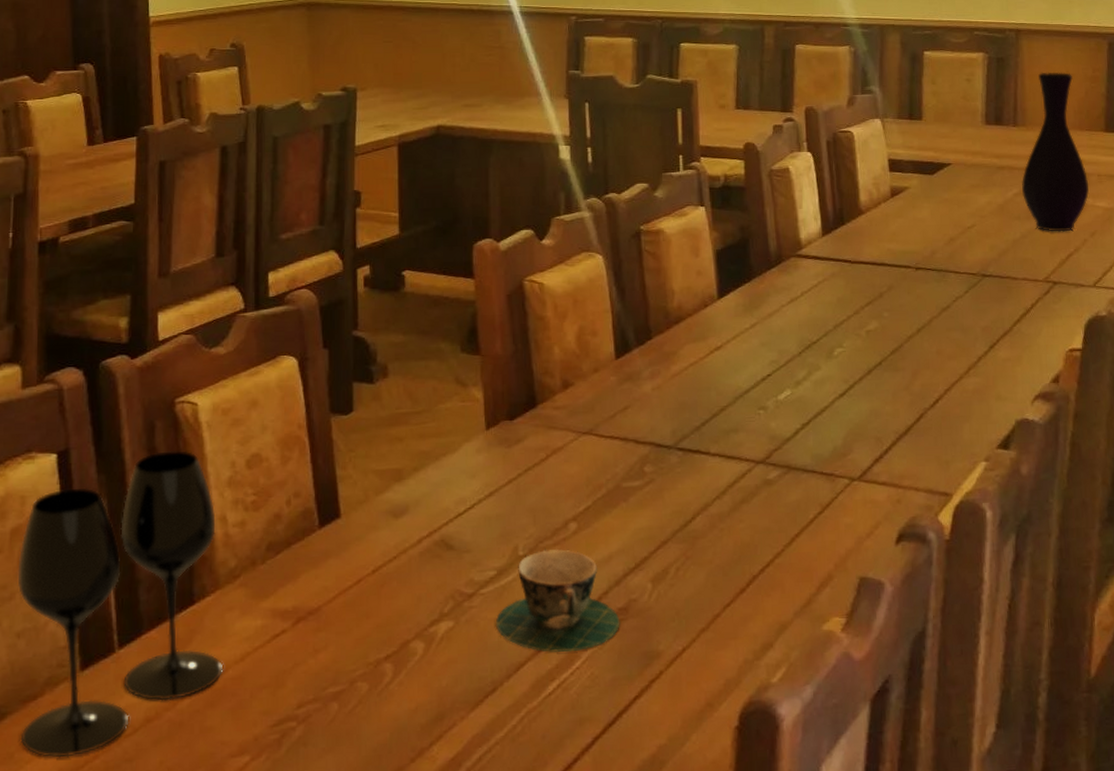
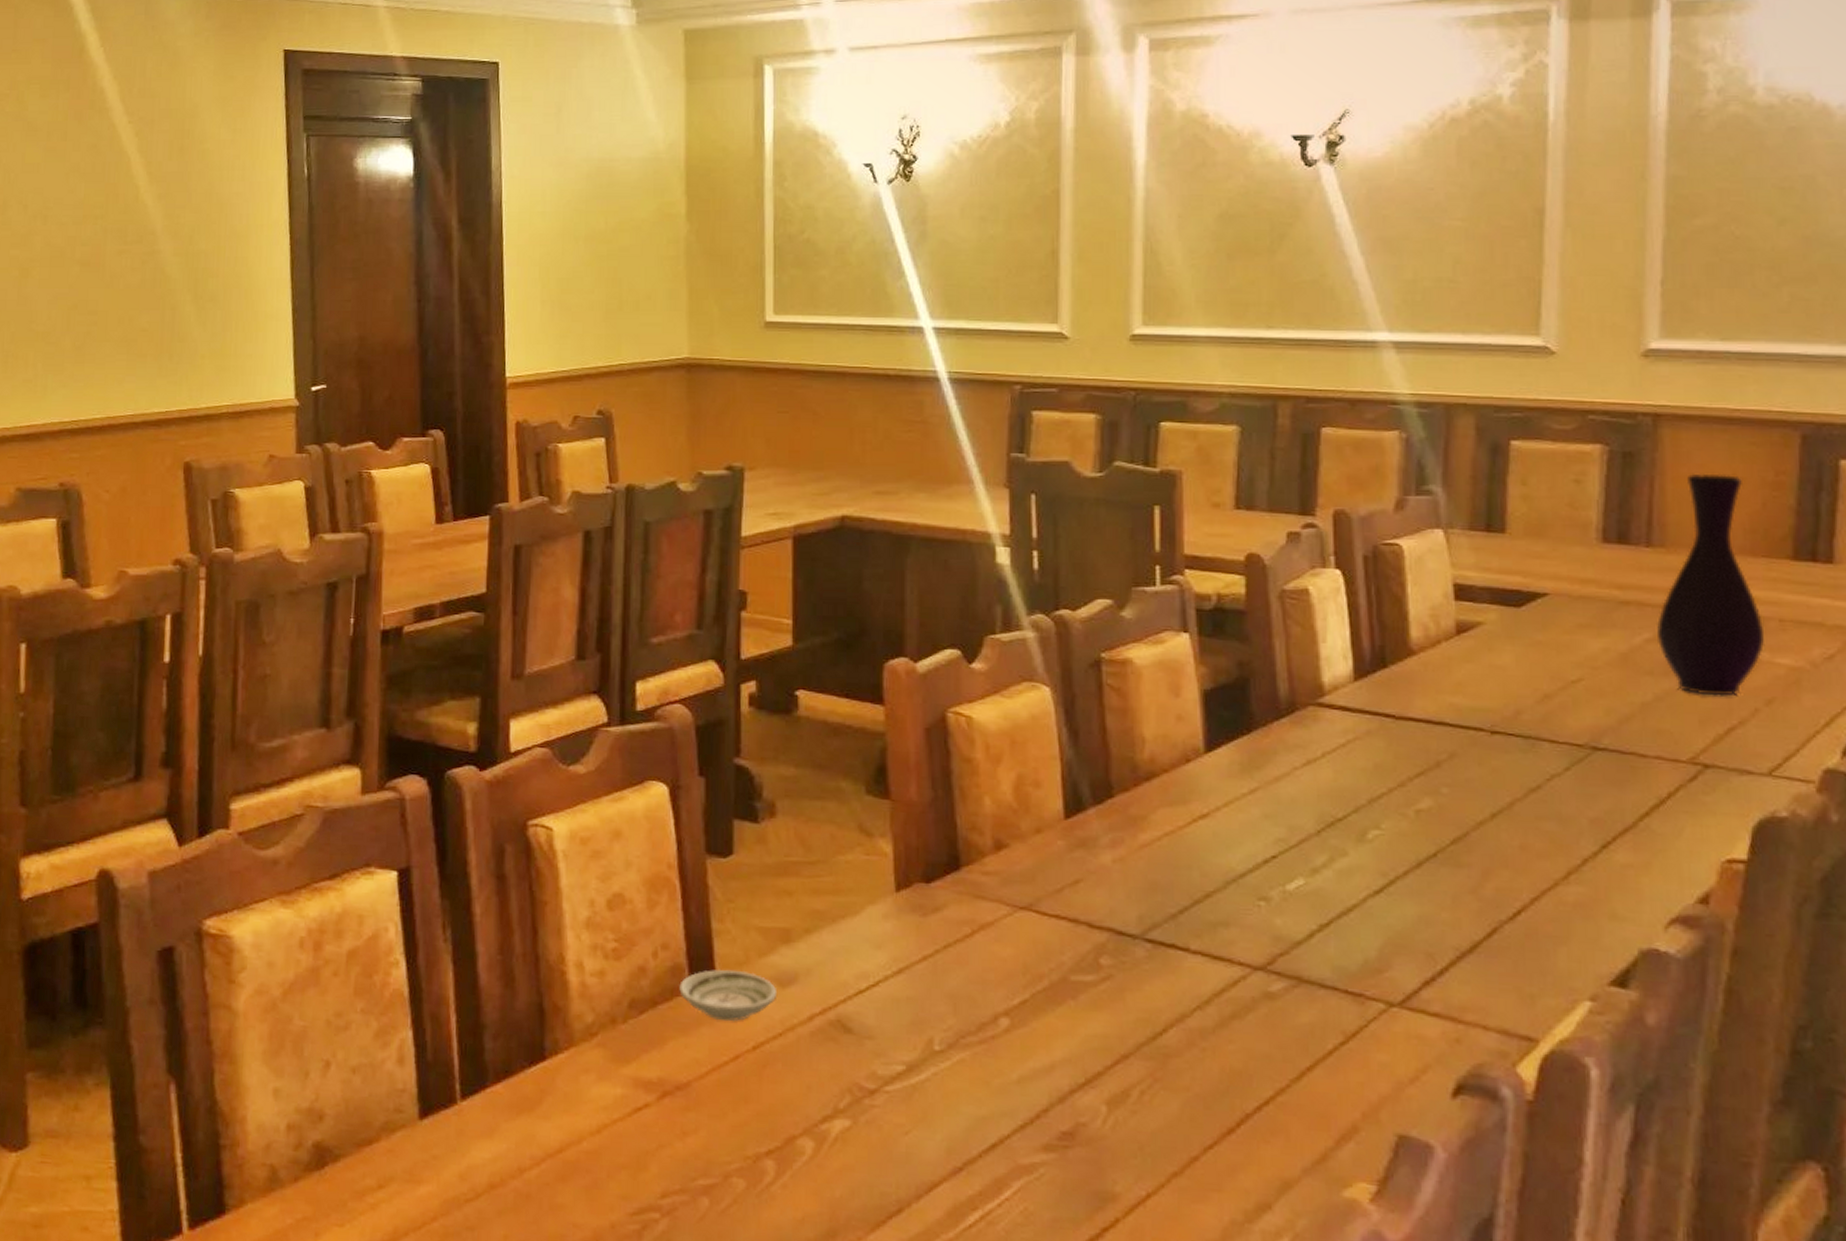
wine glass: present [17,450,224,758] -> none [353,880,577,1215]
saucer: none [310,508,392,552] -> present [679,969,778,1022]
teacup: present [496,548,620,652] -> none [904,1046,1064,1178]

